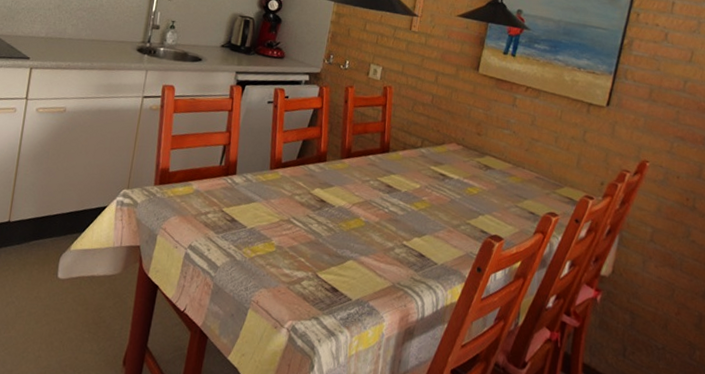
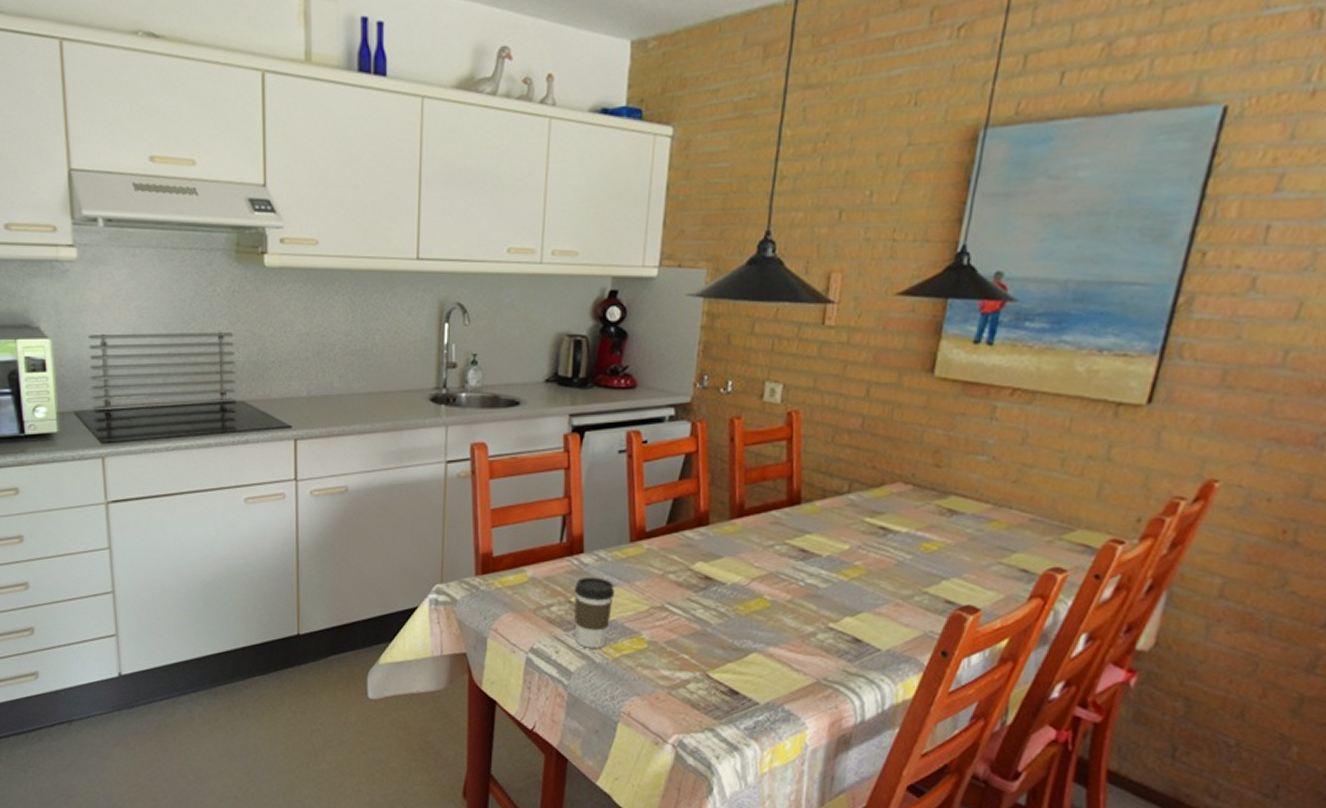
coffee cup: none [223,193,256,249] -> present [573,576,615,649]

